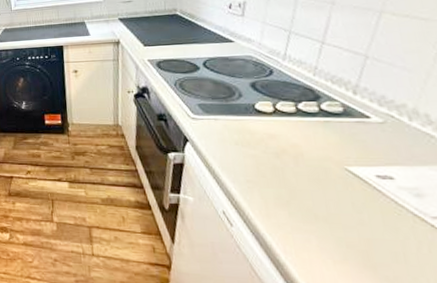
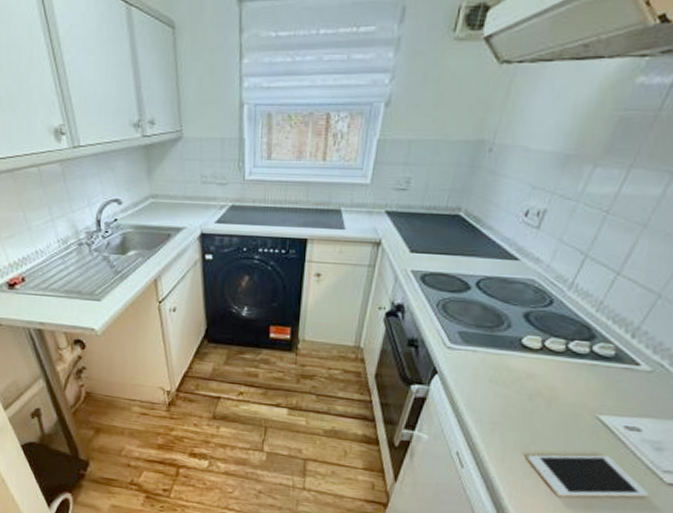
cell phone: none [289,205,426,250] -> present [526,454,649,498]

